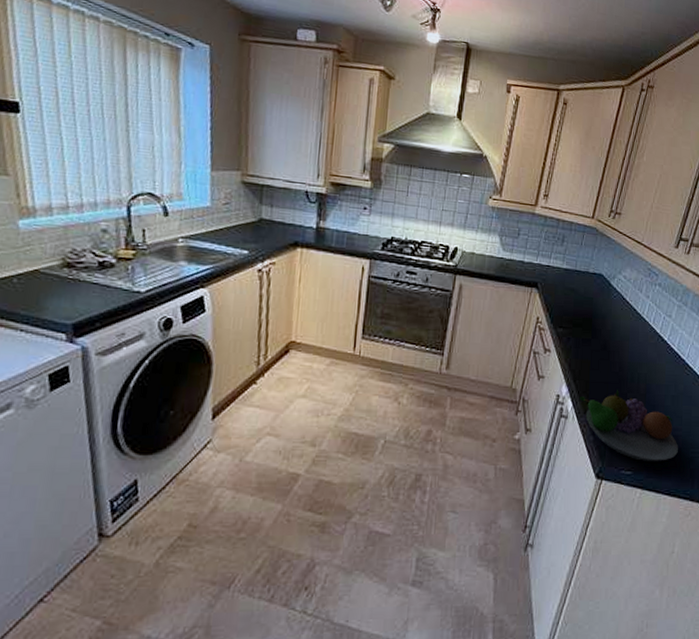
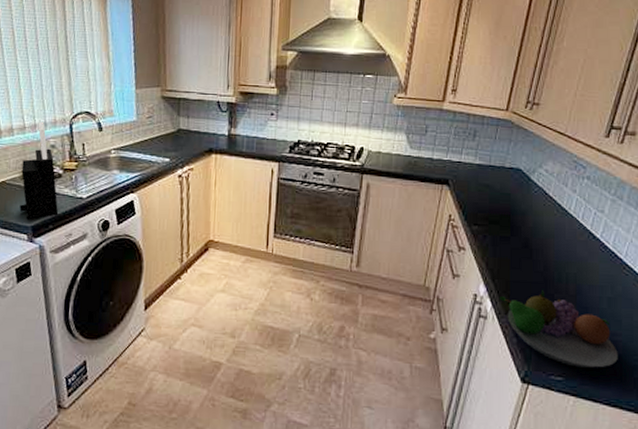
knife block: none [57,202,109,317] -> present [19,122,59,220]

